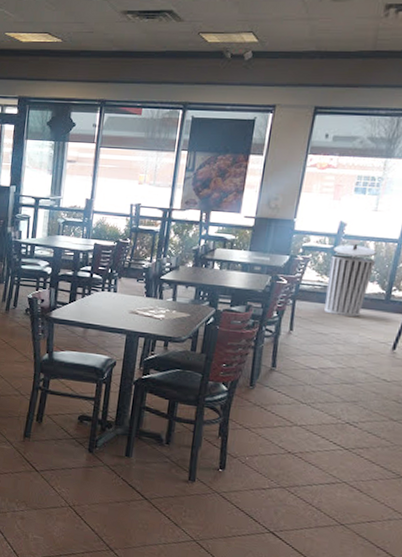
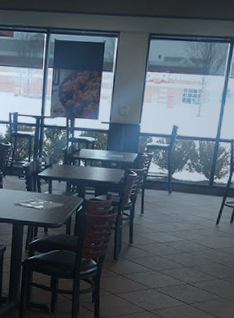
trash can: present [324,244,378,317] -> none [166,143,202,200]

